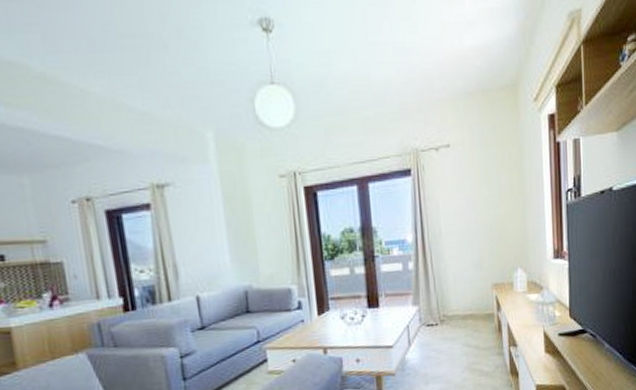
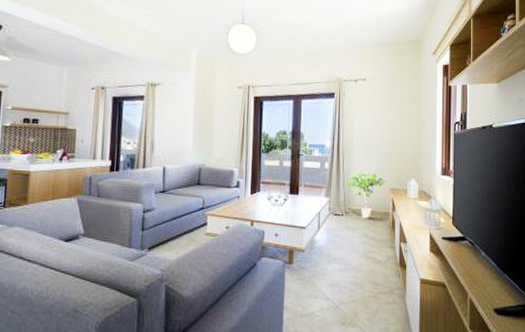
potted plant: none [439,266,487,325] -> present [348,171,386,219]

